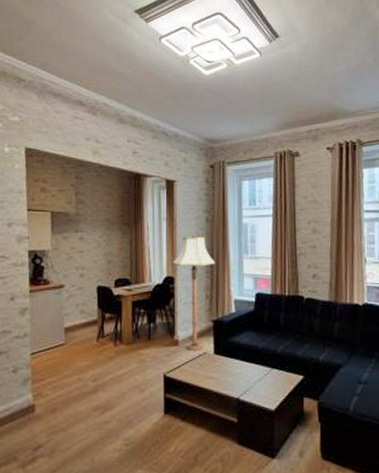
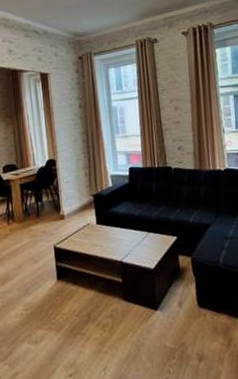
floor lamp: present [172,234,215,350] -> none [53,120,91,223]

